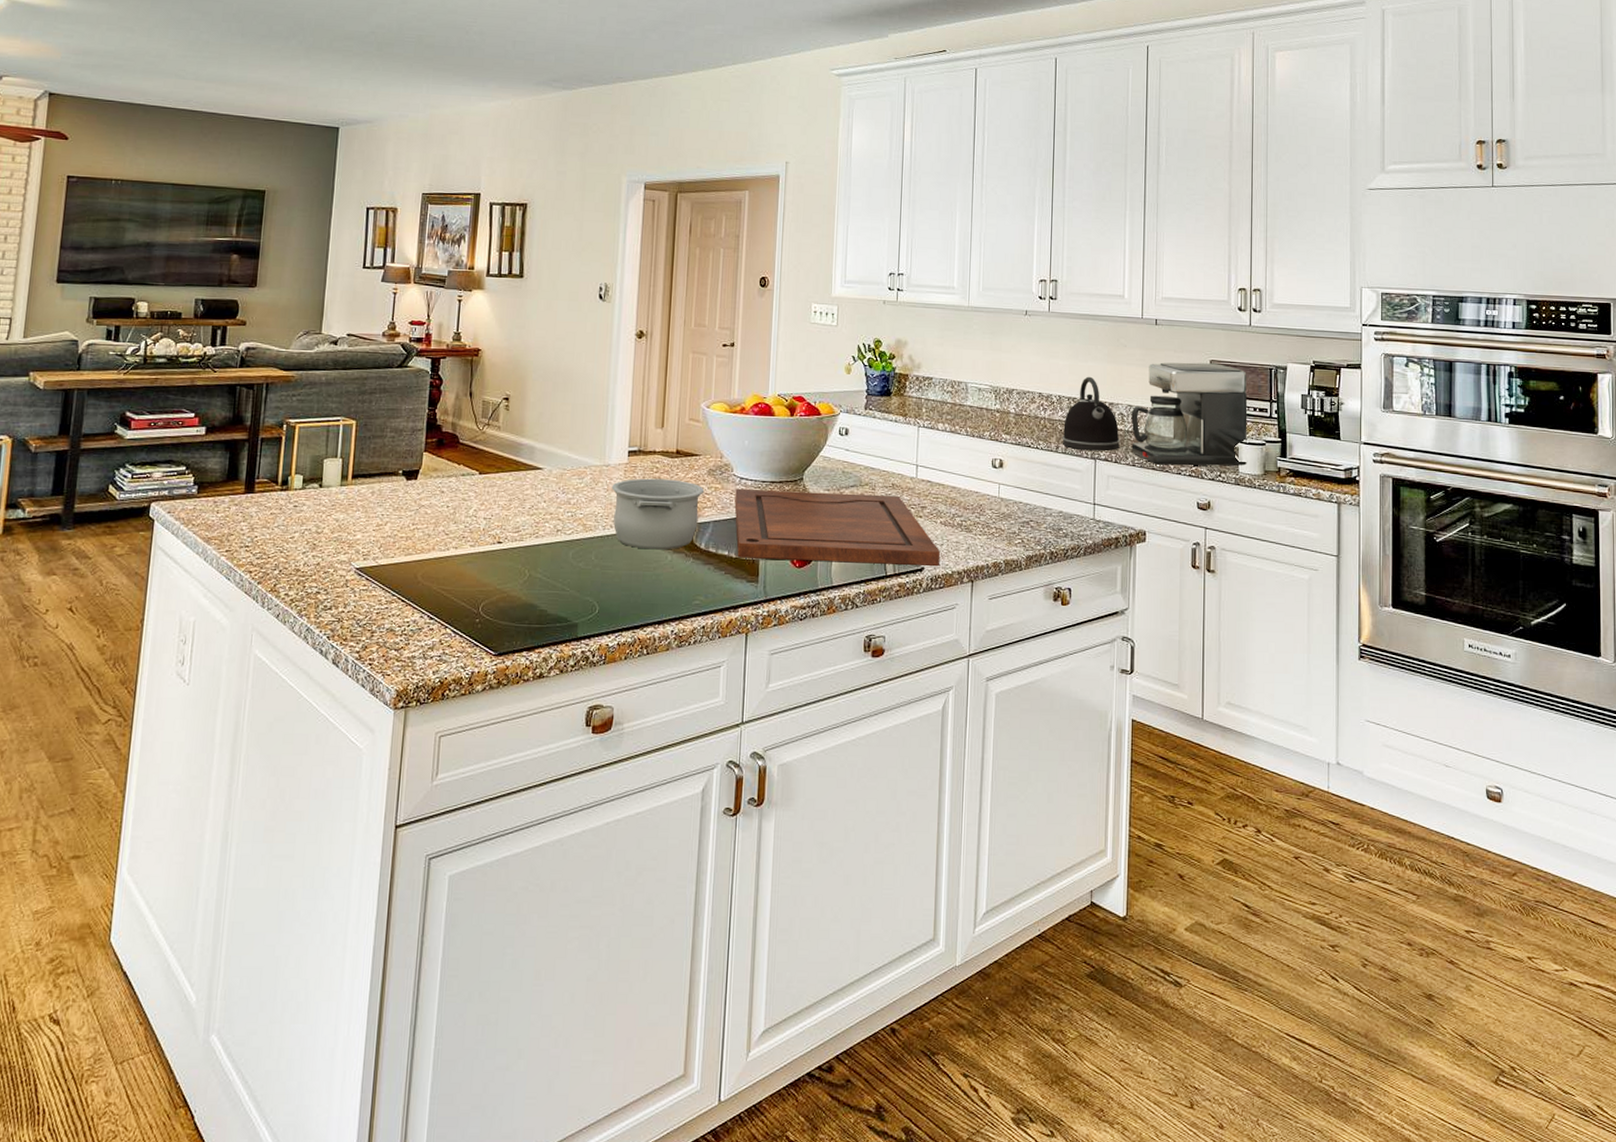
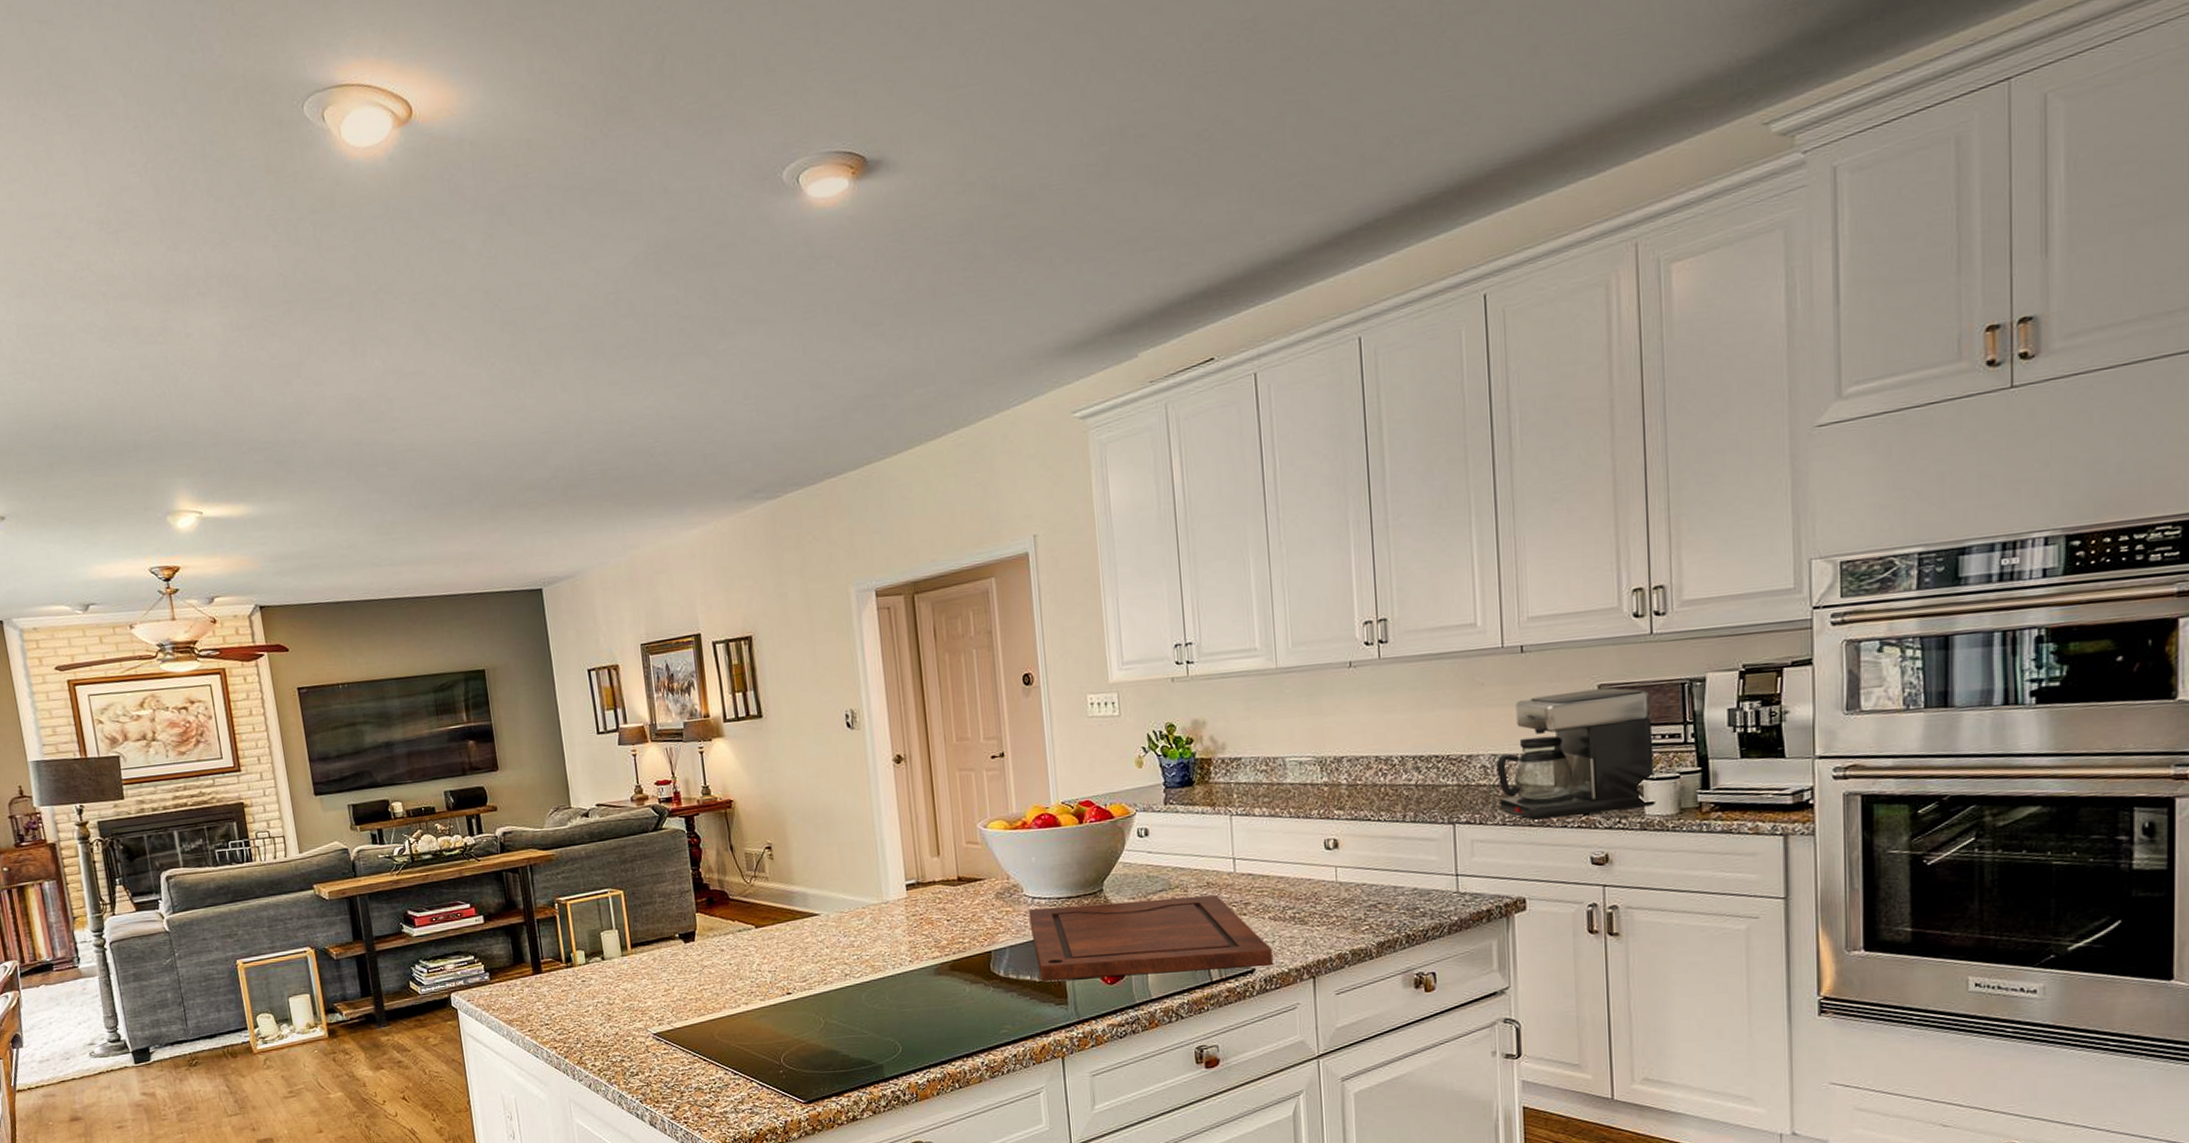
cooking pot: present [611,478,705,550] -> none [893,908,995,984]
kettle: present [1062,376,1121,452] -> none [1409,727,1485,816]

